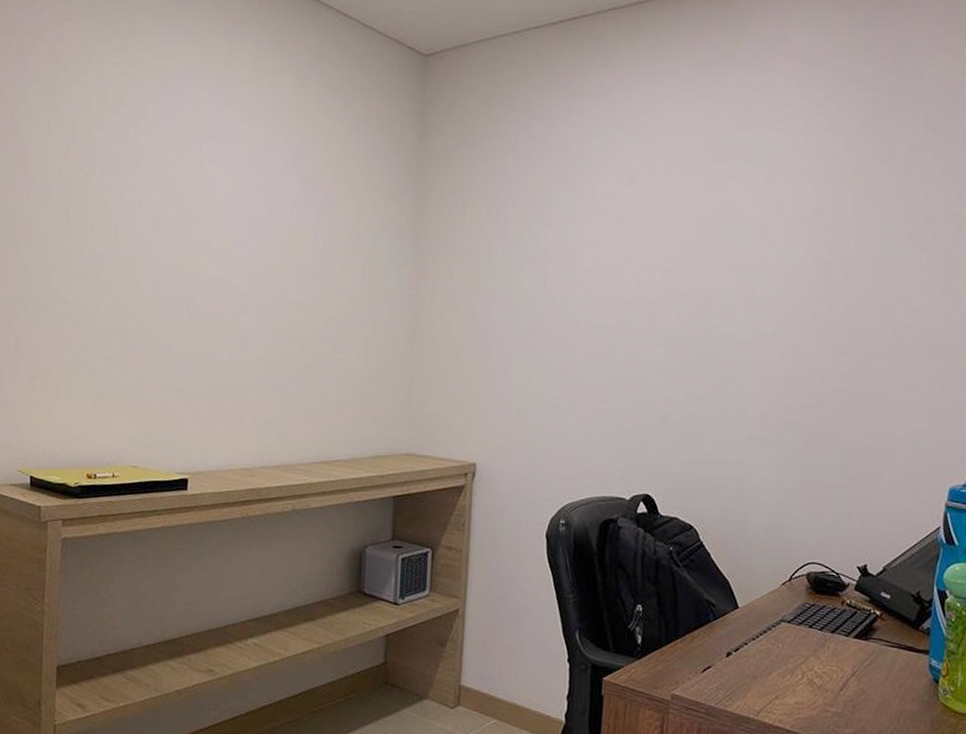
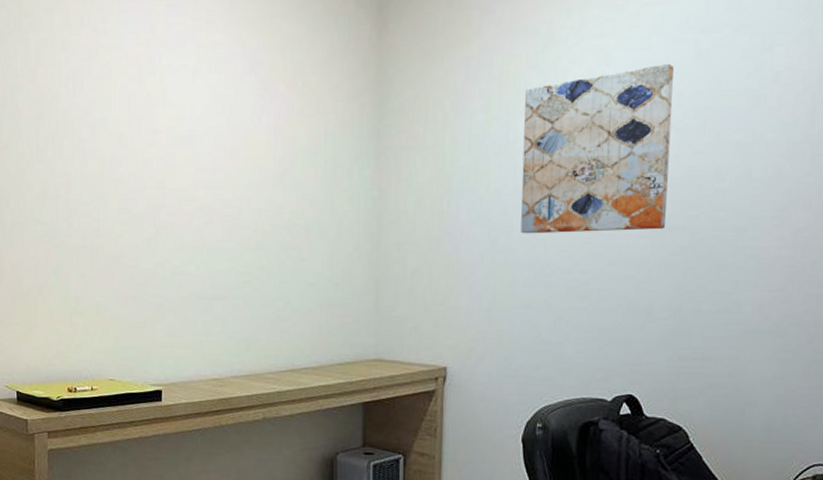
wall art: none [549,188,690,341] -> present [521,63,674,234]

